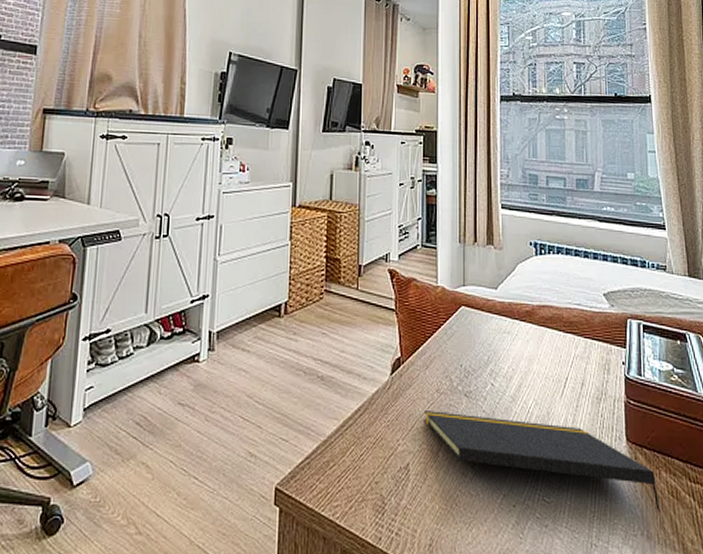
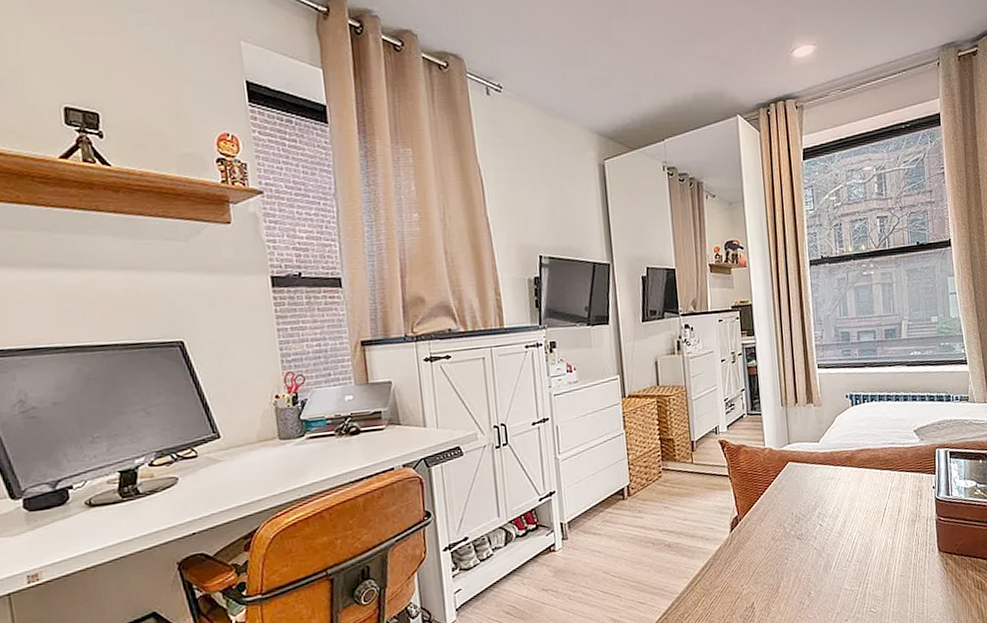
notepad: present [424,411,662,513] -> none [762,547,970,604]

